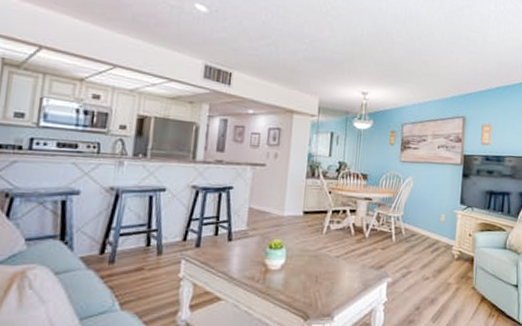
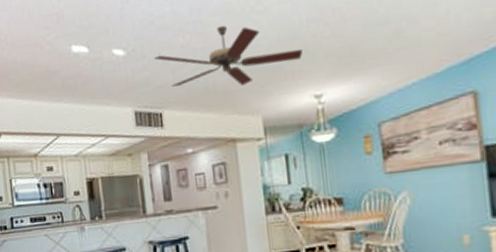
ceiling fan: none [235,15,359,70] -> present [154,25,303,87]

